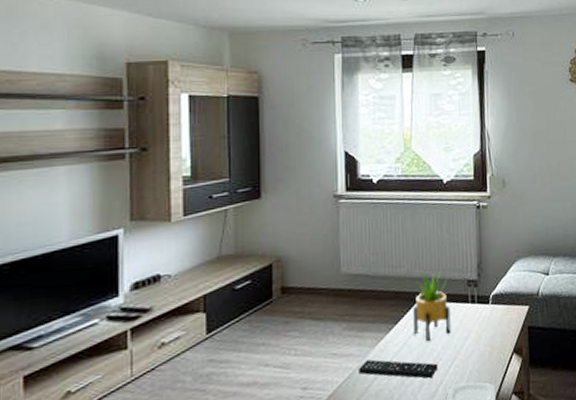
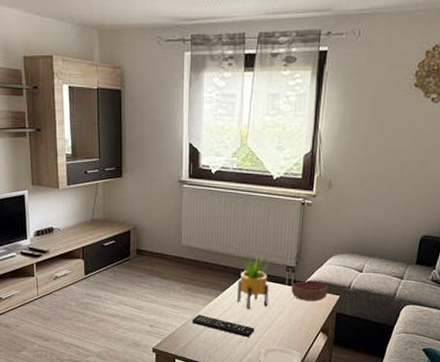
decorative bowl: none [476,292,516,319] -> present [291,280,328,301]

